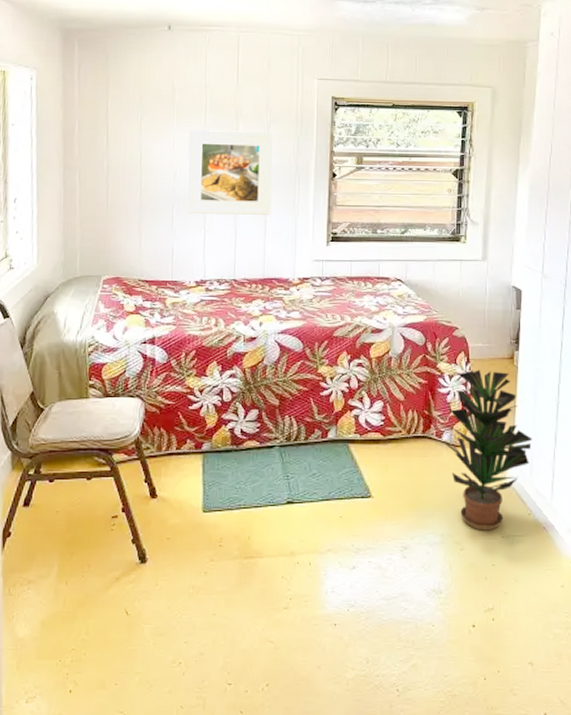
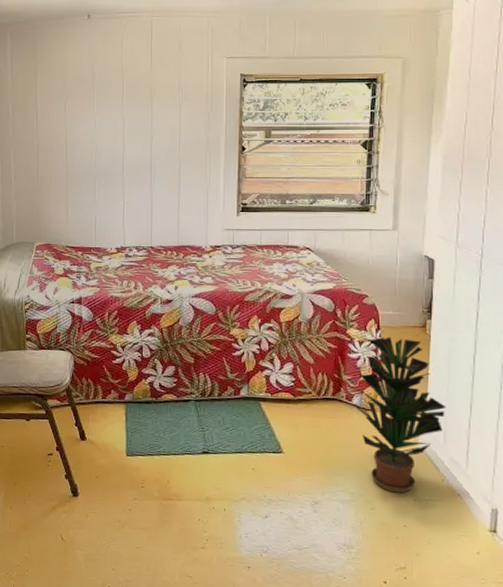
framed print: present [186,130,273,215] -> none [107,109,185,187]

